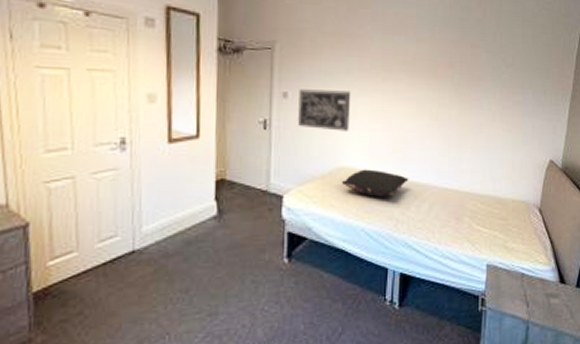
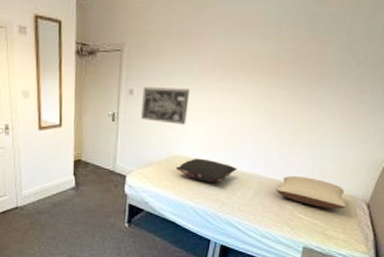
pillow: none [451,184,521,217] -> present [276,176,347,209]

